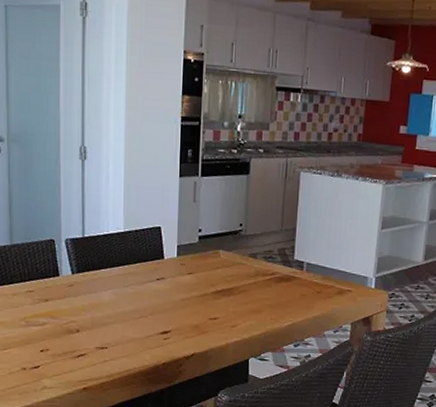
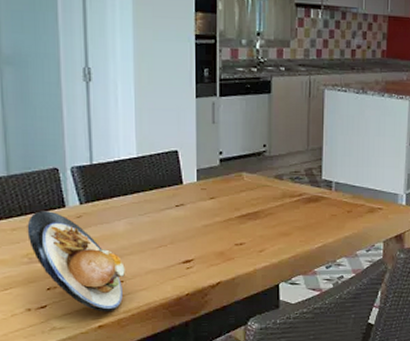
plate: none [25,278,110,376] -> present [27,211,126,313]

